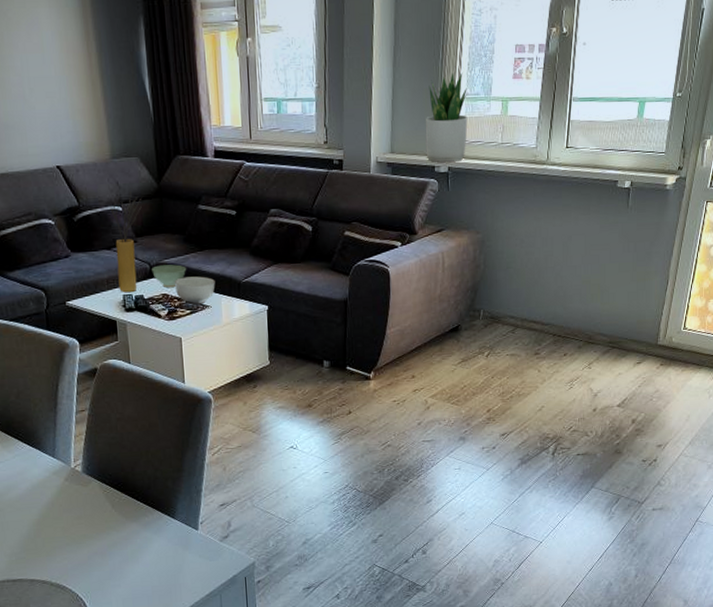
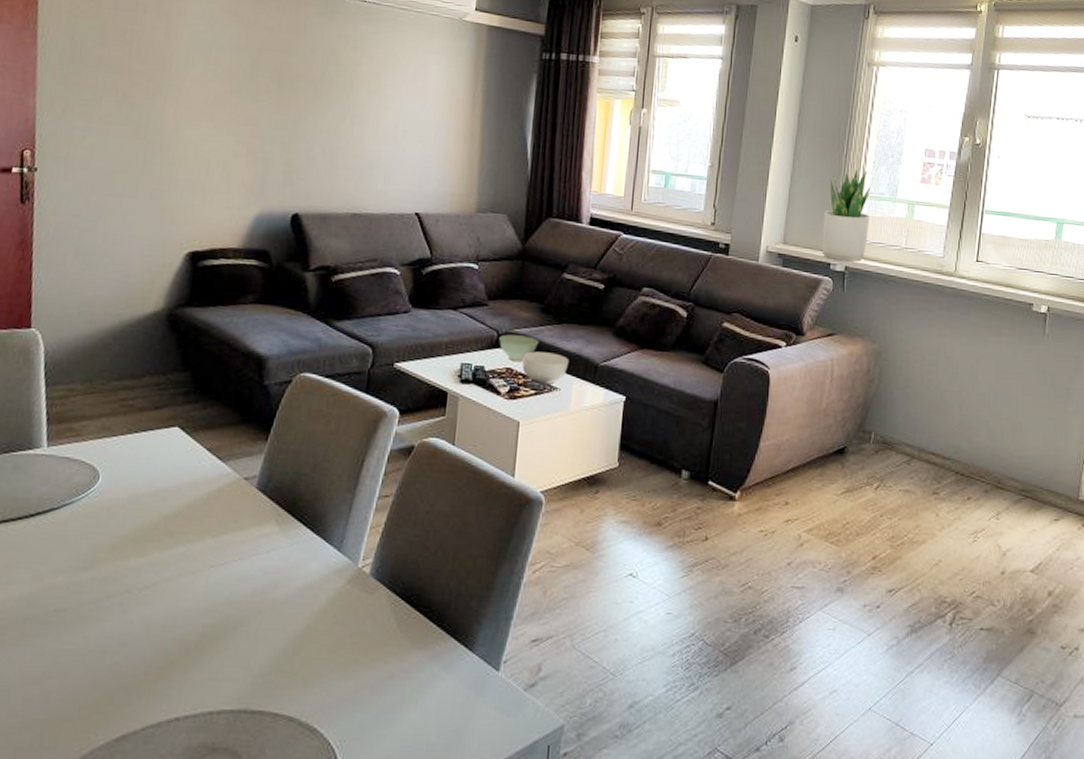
vase: present [110,191,142,293] -> none [458,249,503,362]

